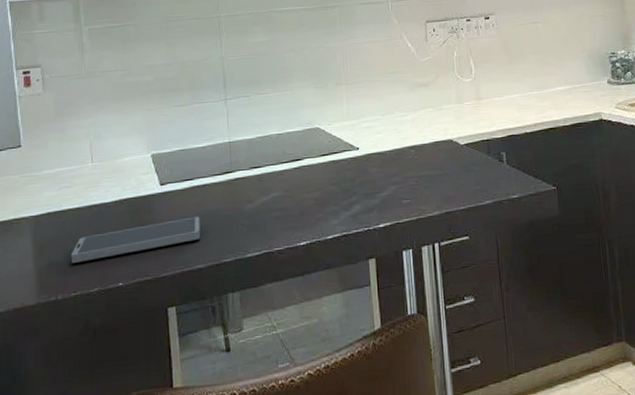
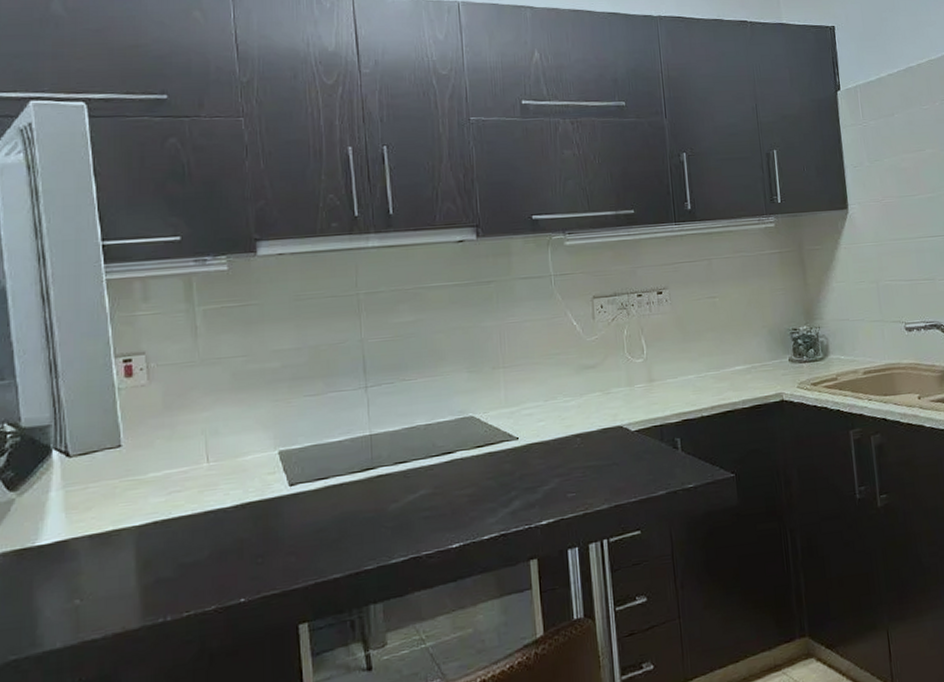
smartphone: present [70,216,201,263] -> none [182,519,337,578]

